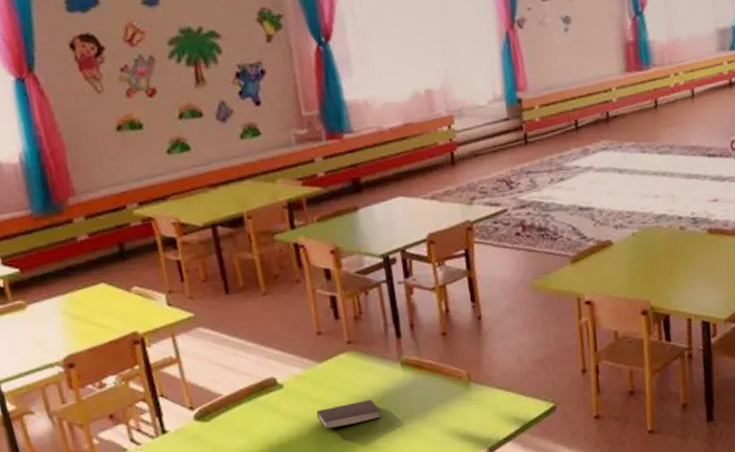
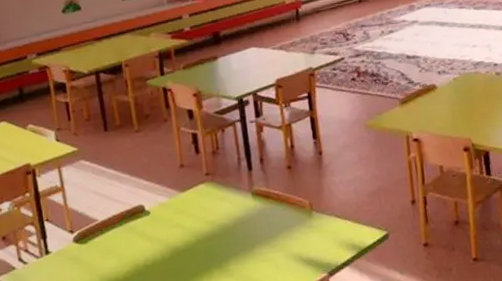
book: present [316,399,381,430] -> none [177,226,234,253]

